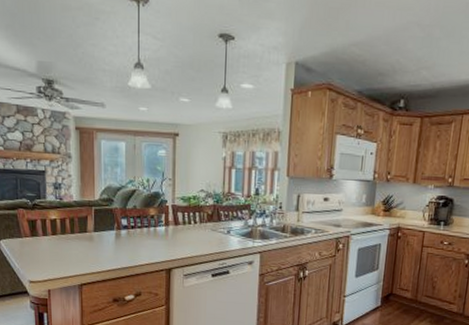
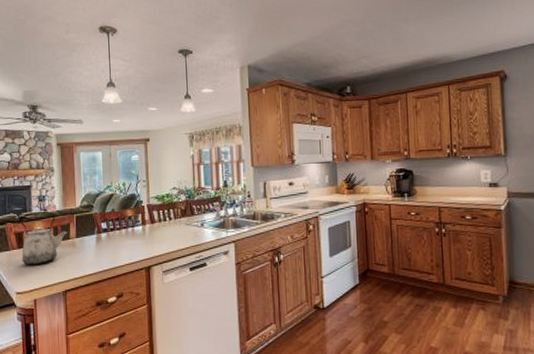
kettle: none [35,200,85,256] -> present [21,212,68,266]

